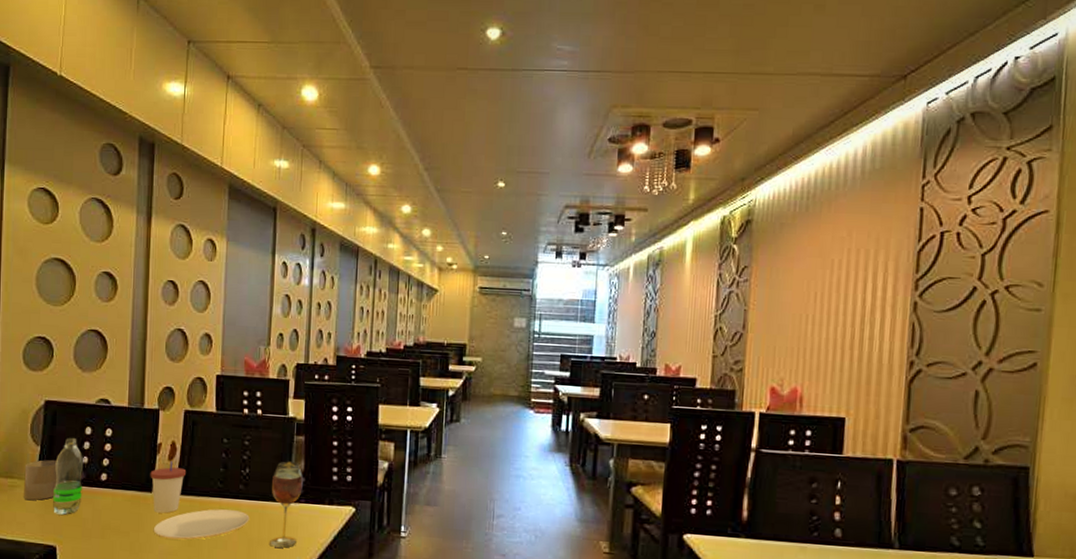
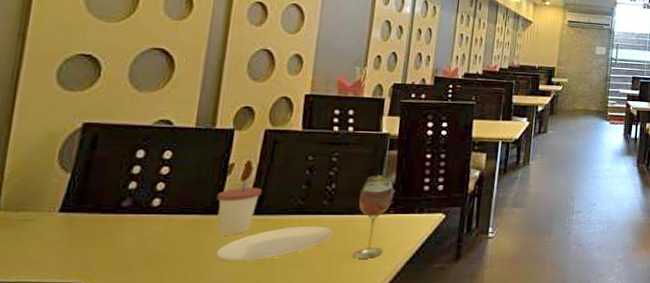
cup: present [23,459,57,501] -> none [38,187,93,235]
bottle: present [53,438,84,516] -> none [81,162,132,249]

